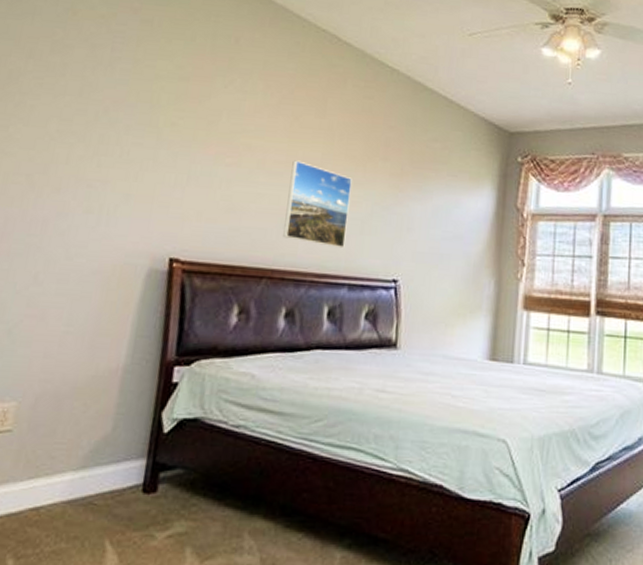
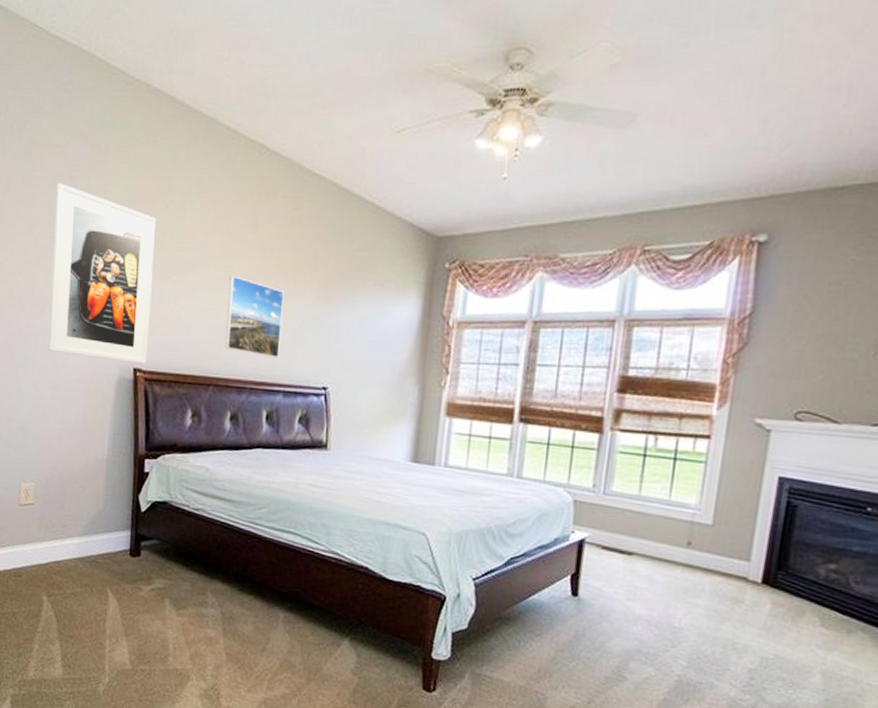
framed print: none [59,53,211,254] -> present [47,182,156,365]

